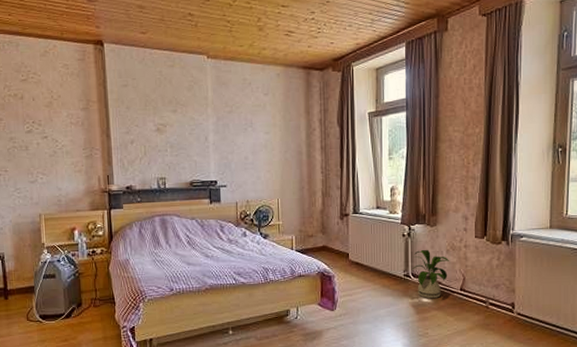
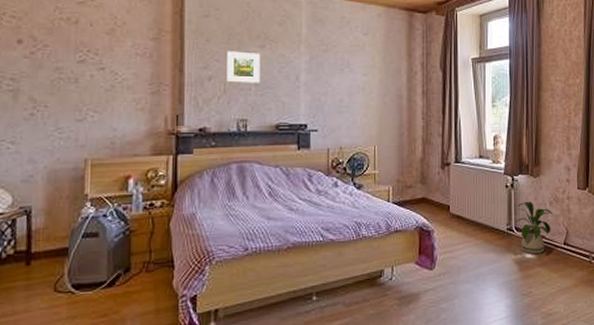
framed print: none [145,116,175,145] -> present [227,51,261,83]

